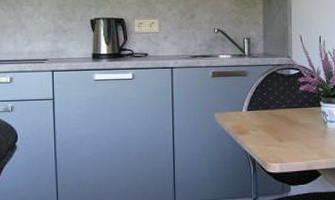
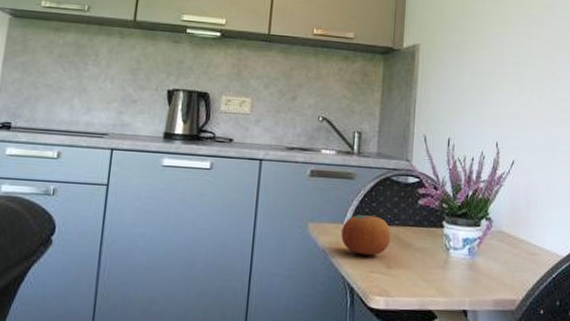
fruit: none [241,103,280,134] -> present [341,215,391,256]

